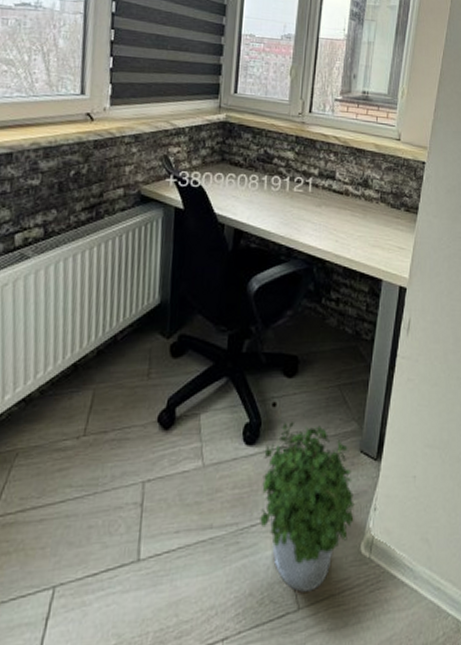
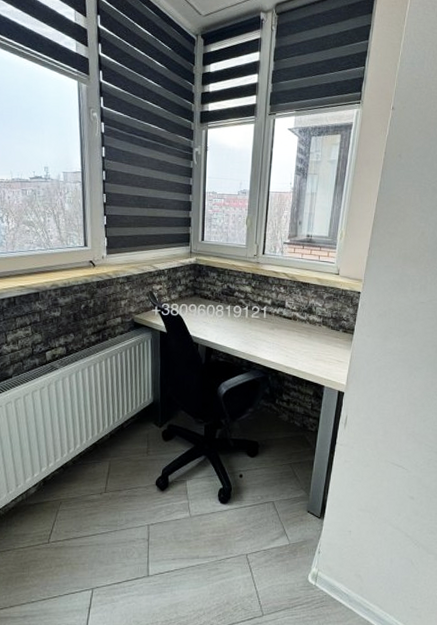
potted plant: present [260,422,355,592] -> none [233,488,303,604]

